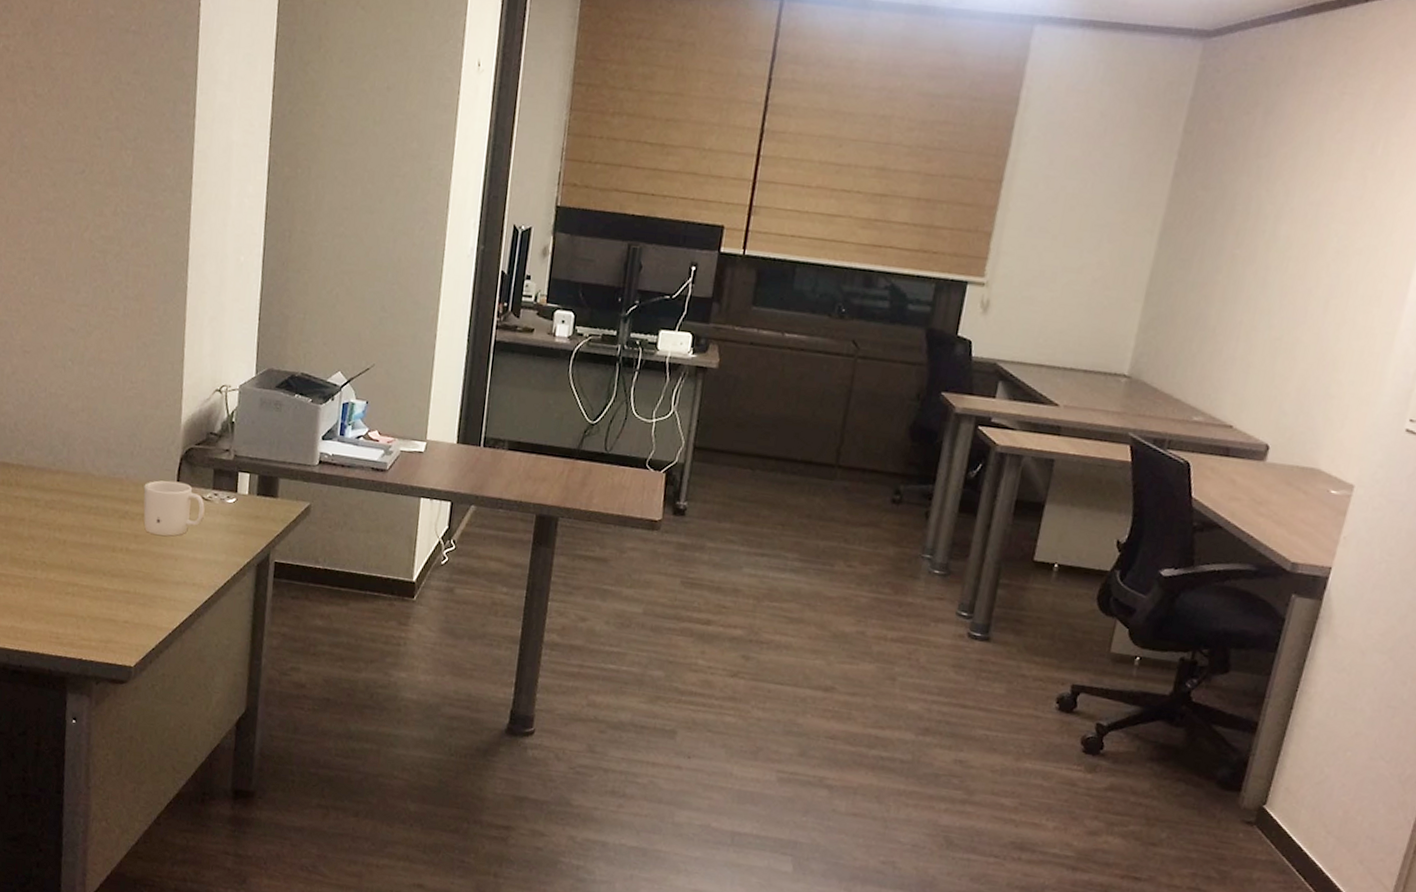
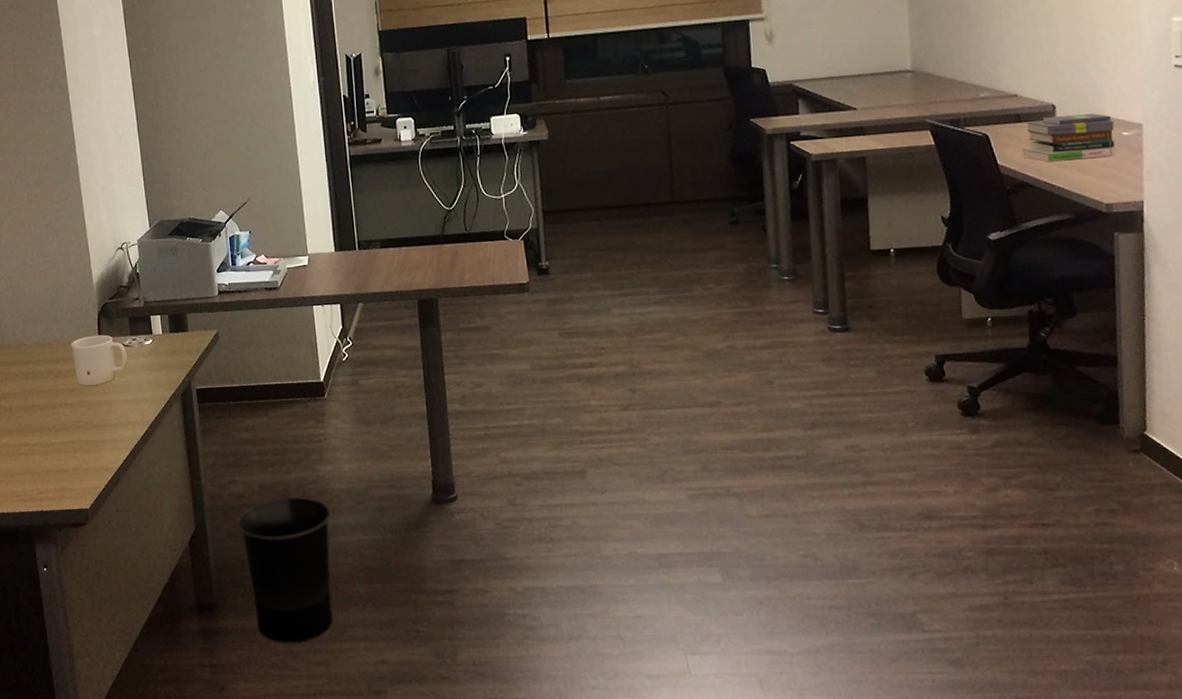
waste bin: none [293,695,395,849] -> present [238,496,333,643]
books: none [1218,457,1326,513] -> present [1021,113,1116,162]

